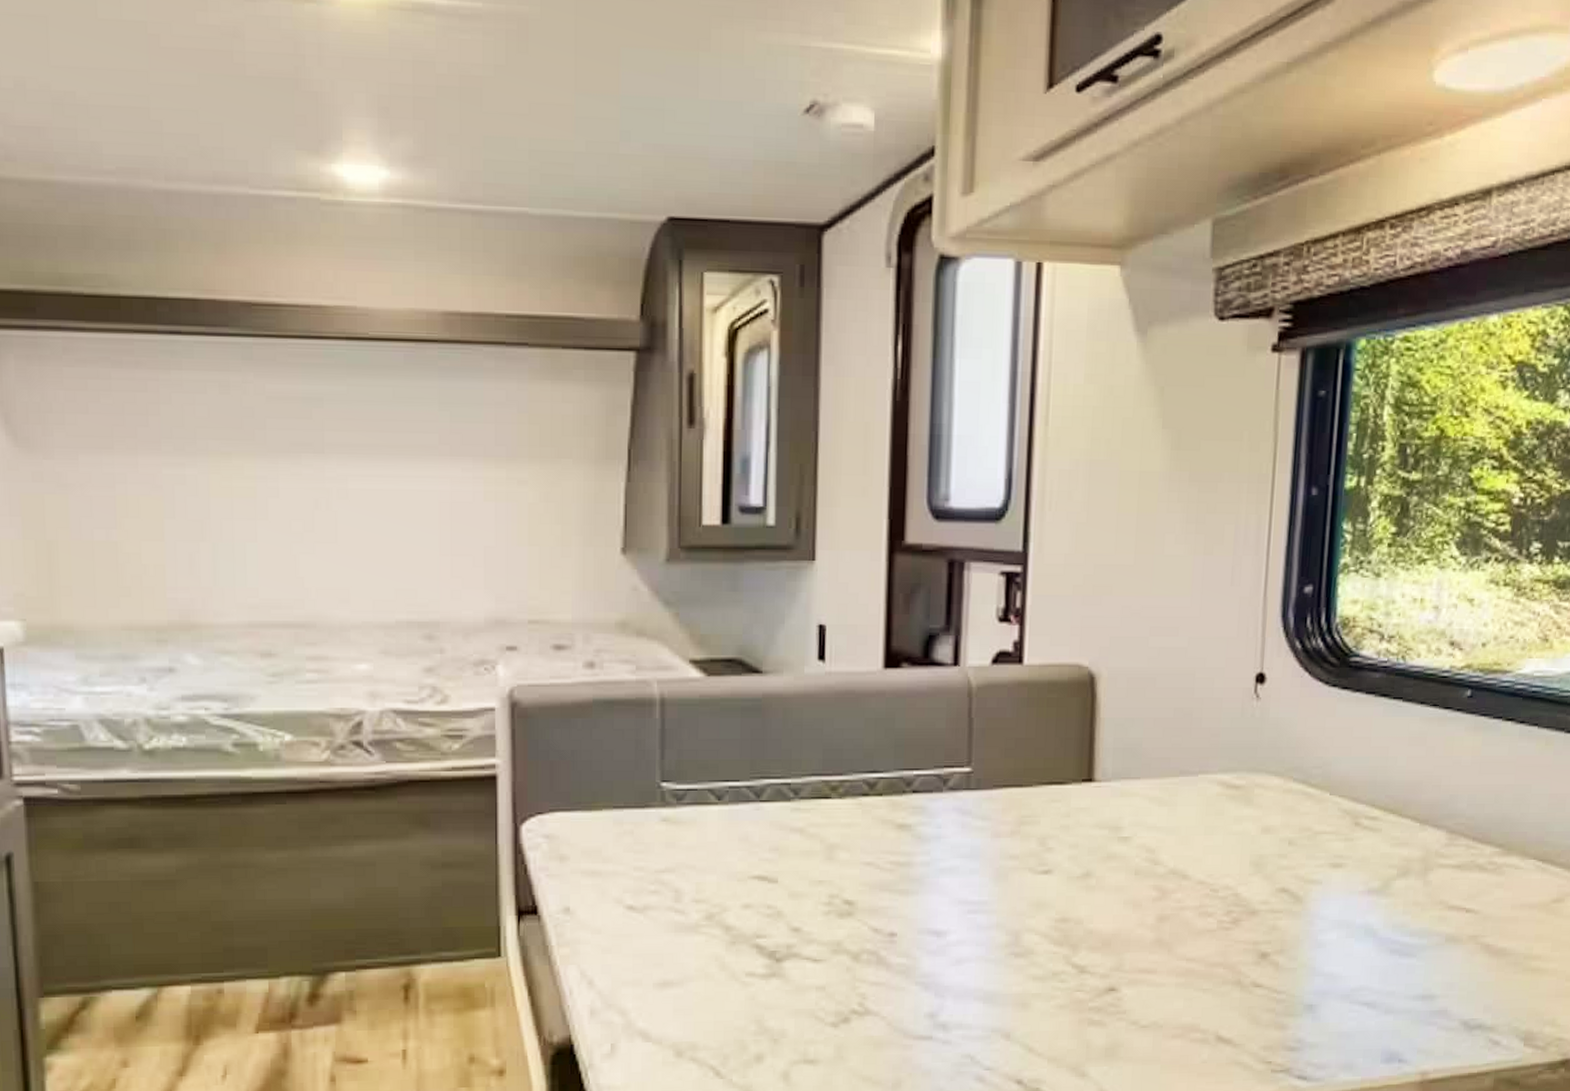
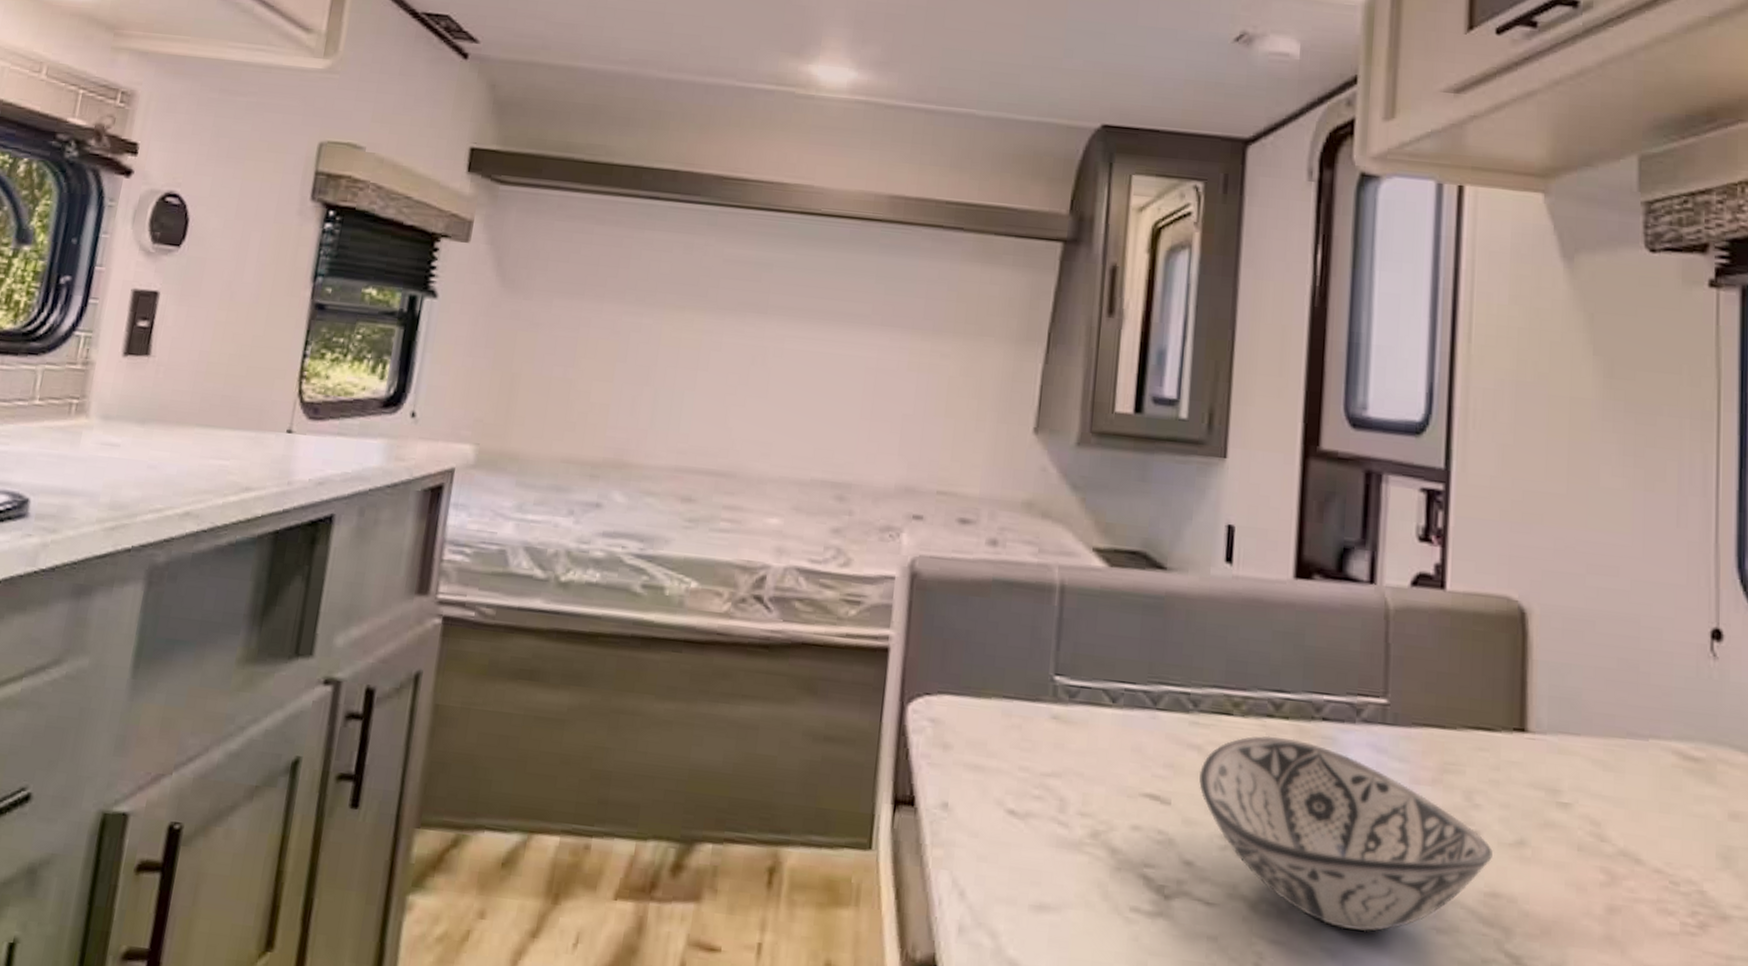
decorative bowl: none [803,812,1063,965] -> present [1199,735,1493,932]

